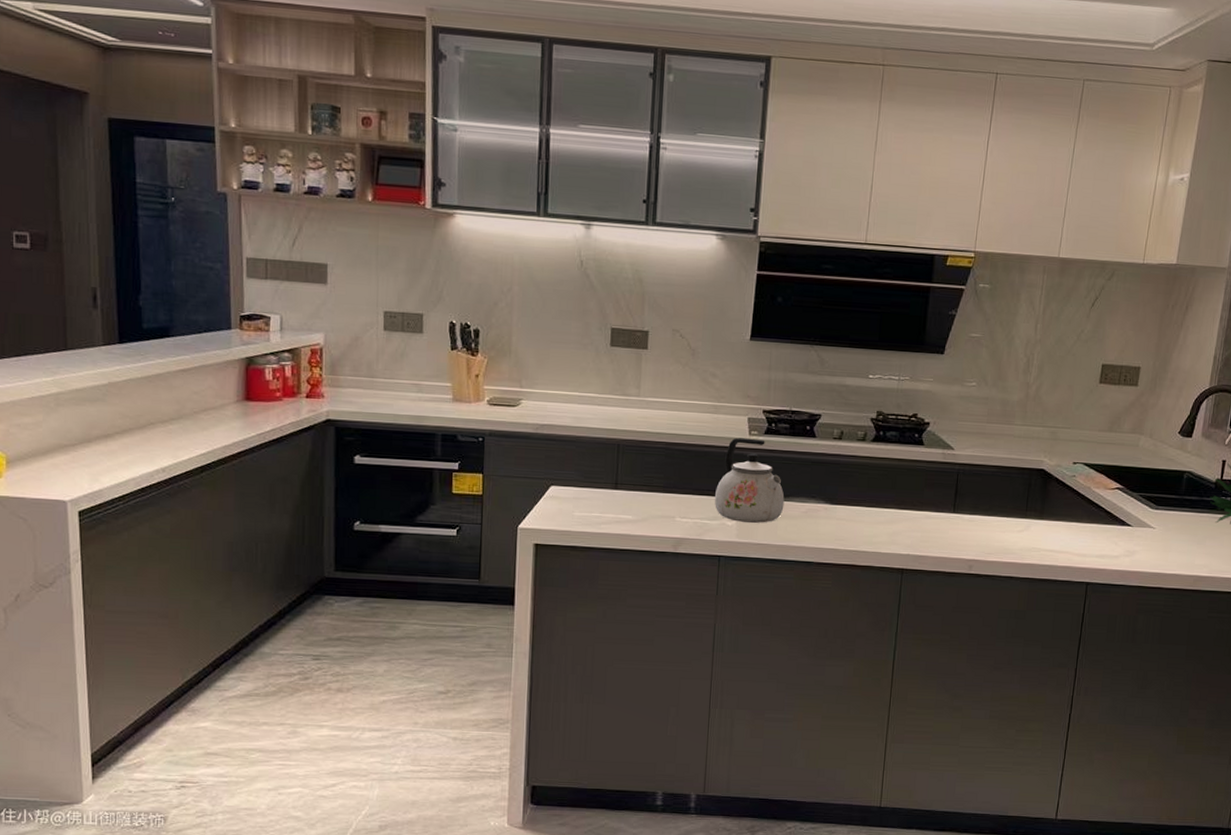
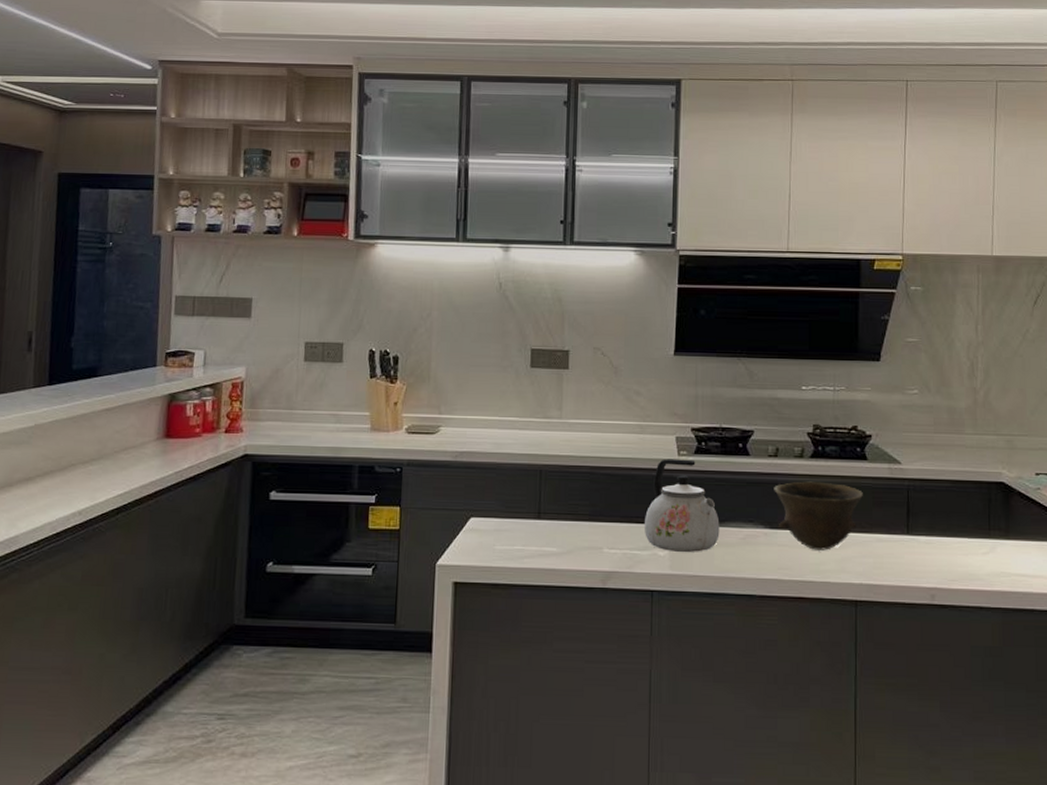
bowl: none [836,462,917,525] -> present [774,481,863,550]

